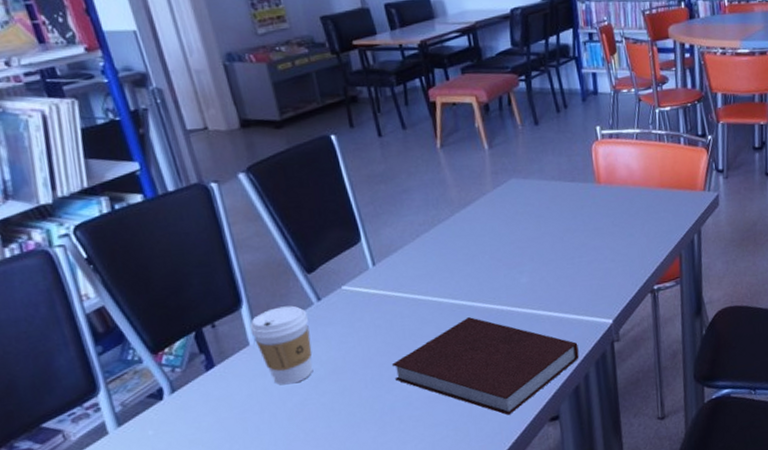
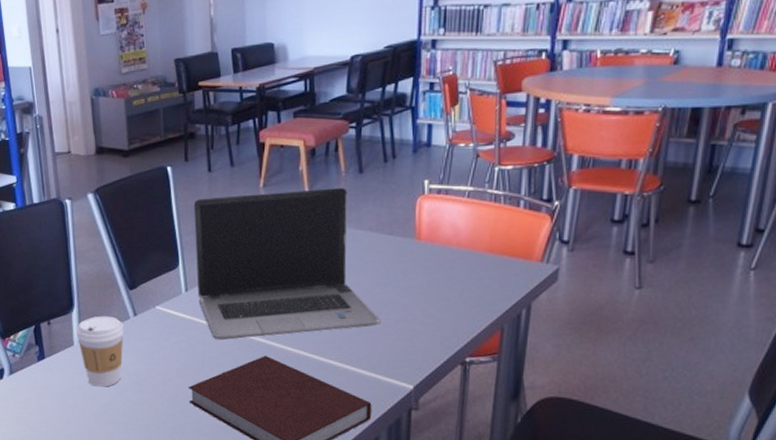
laptop computer: none [367,140,576,311] -> present [193,187,382,340]

